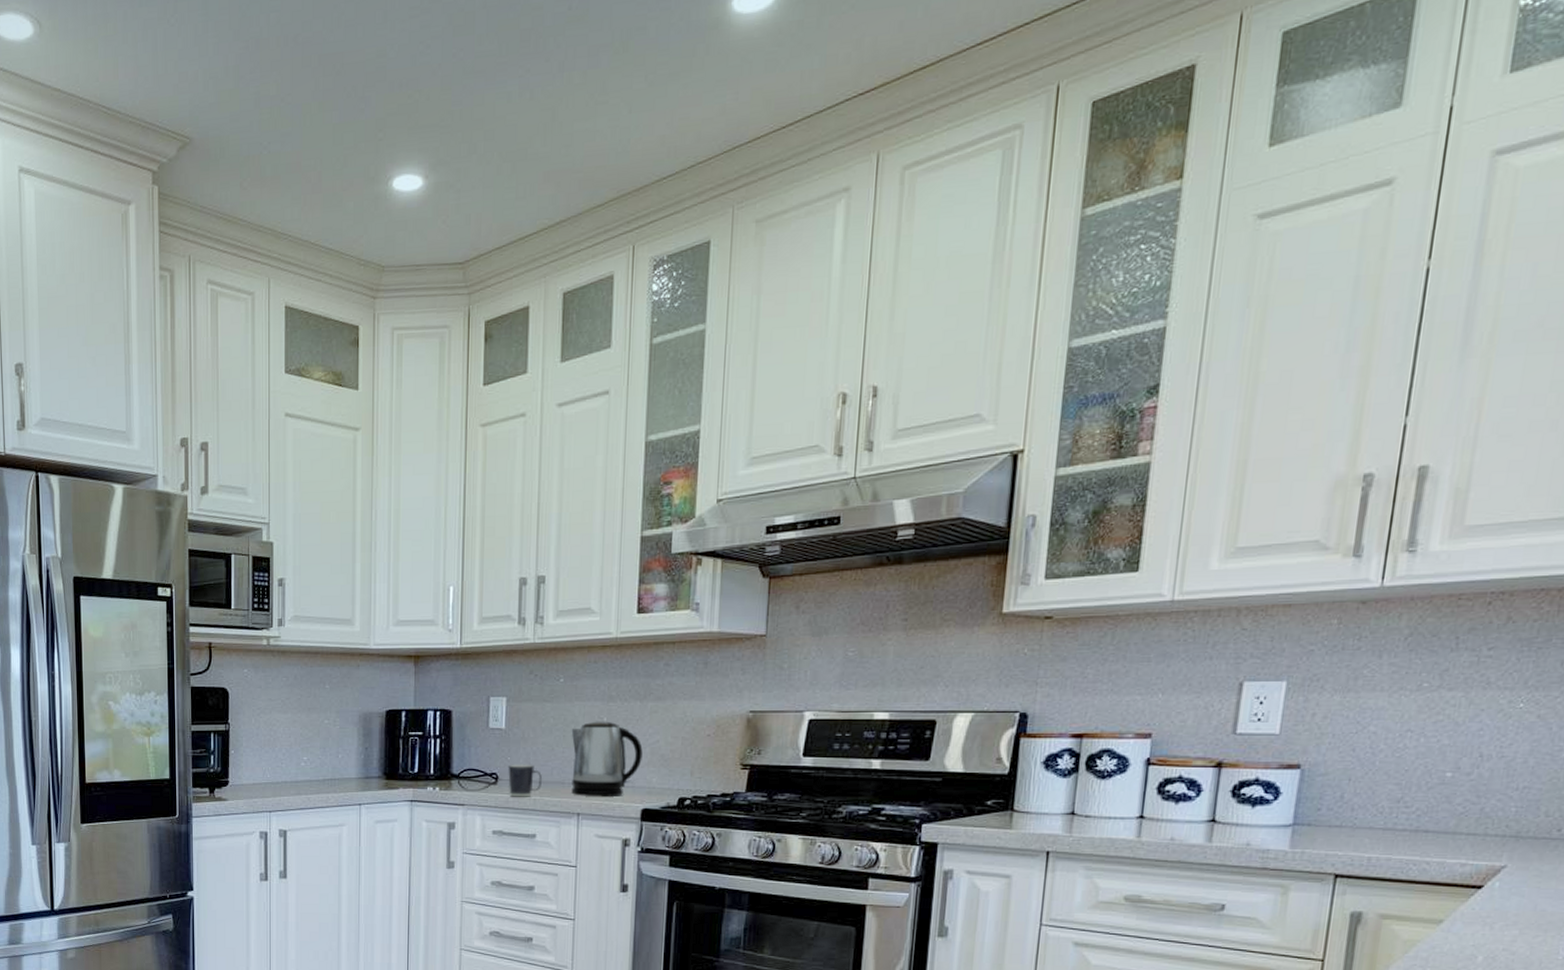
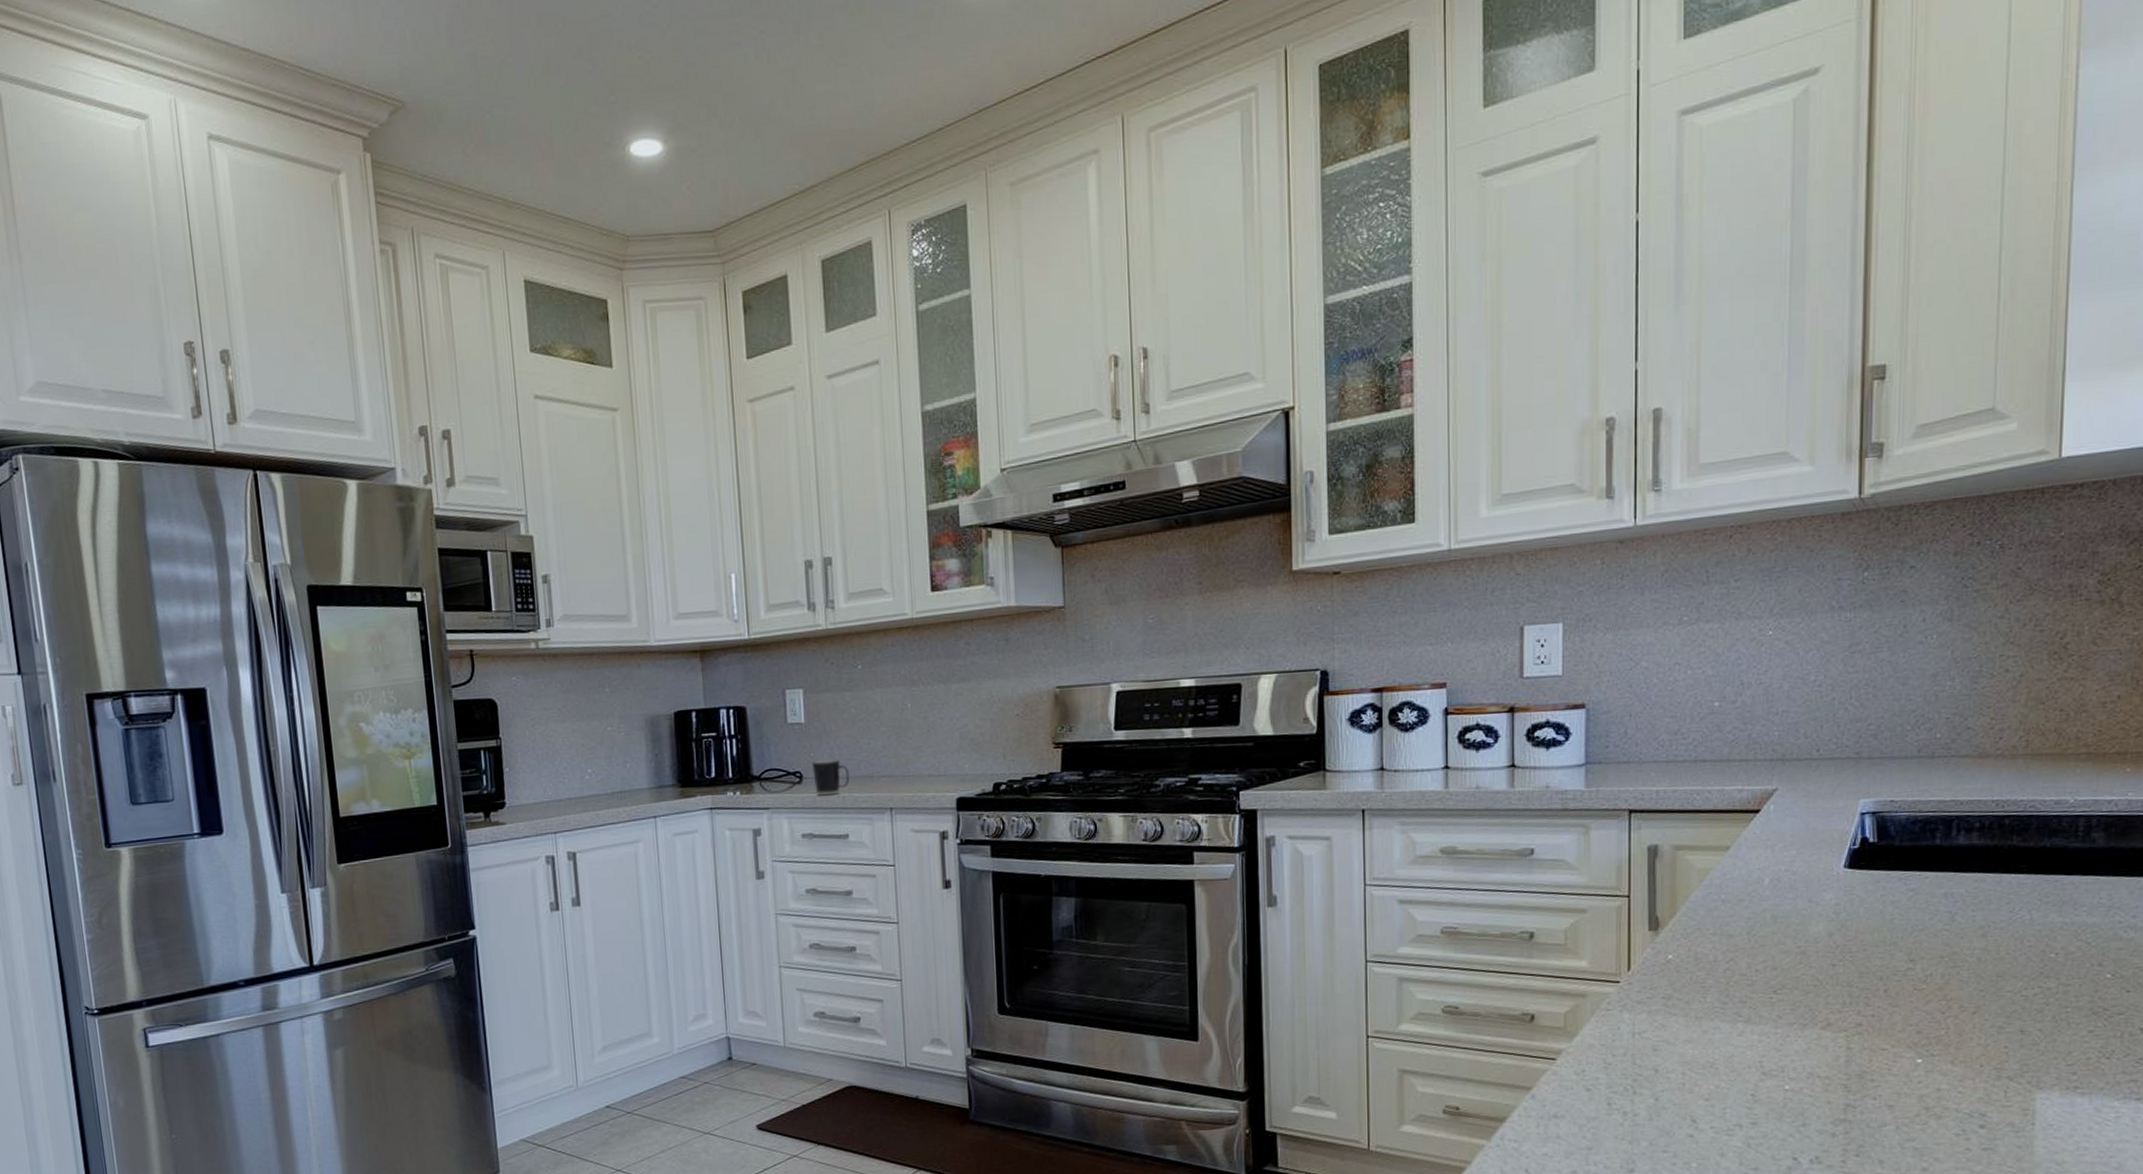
kettle: present [571,721,643,798] -> none [875,707,952,790]

